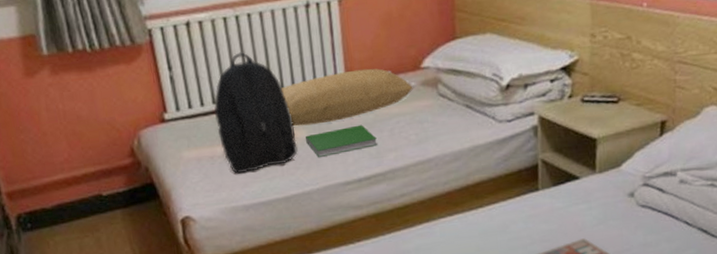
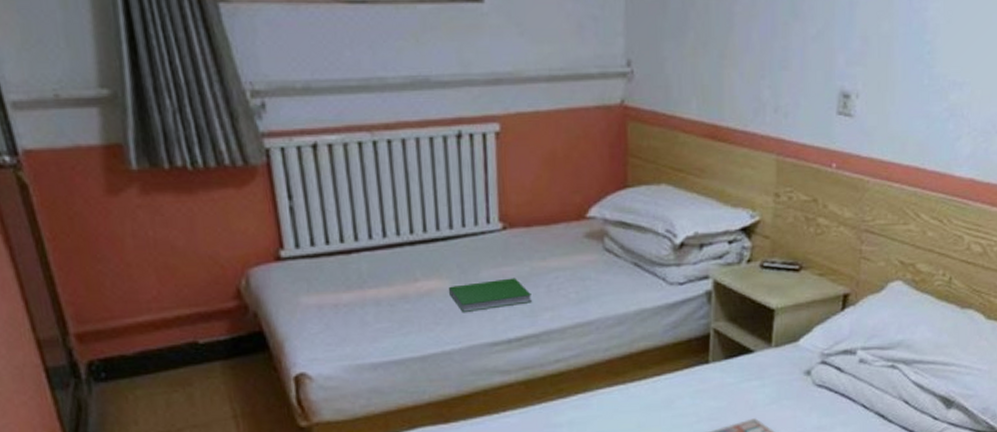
backpack: present [214,52,298,174] -> none [342,184,439,327]
pillow: present [282,68,418,127] -> none [424,214,581,275]

